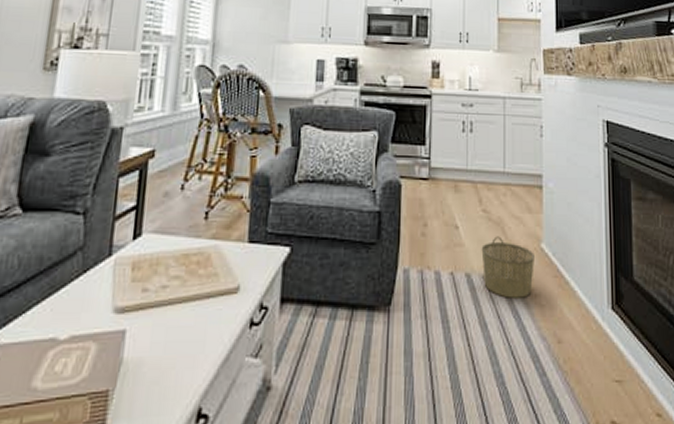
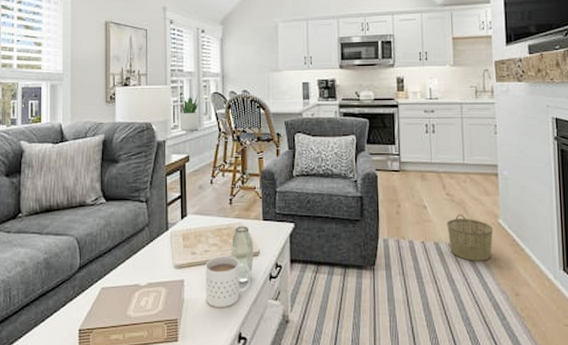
planter: none [147,67,177,116] -> present [180,95,199,131]
mug: none [155,293,224,371] -> present [205,255,251,307]
vase: none [198,250,232,332] -> present [230,226,254,282]

